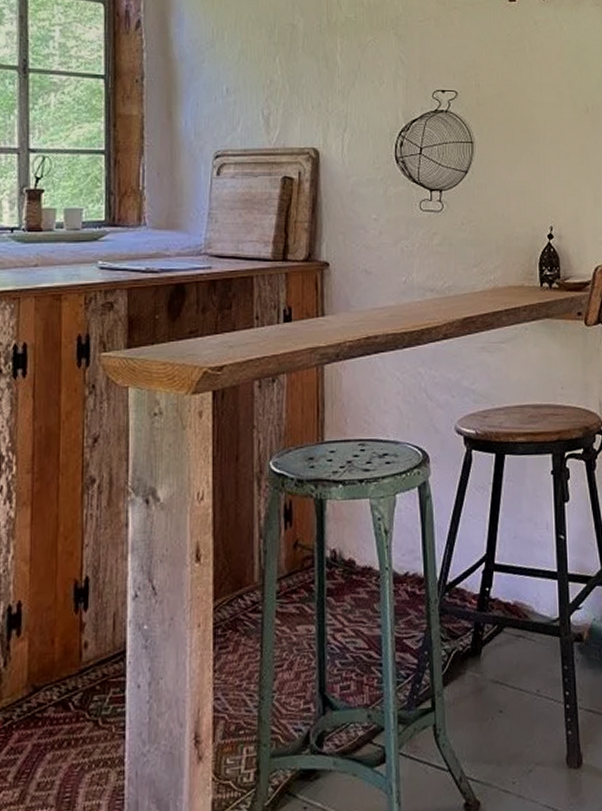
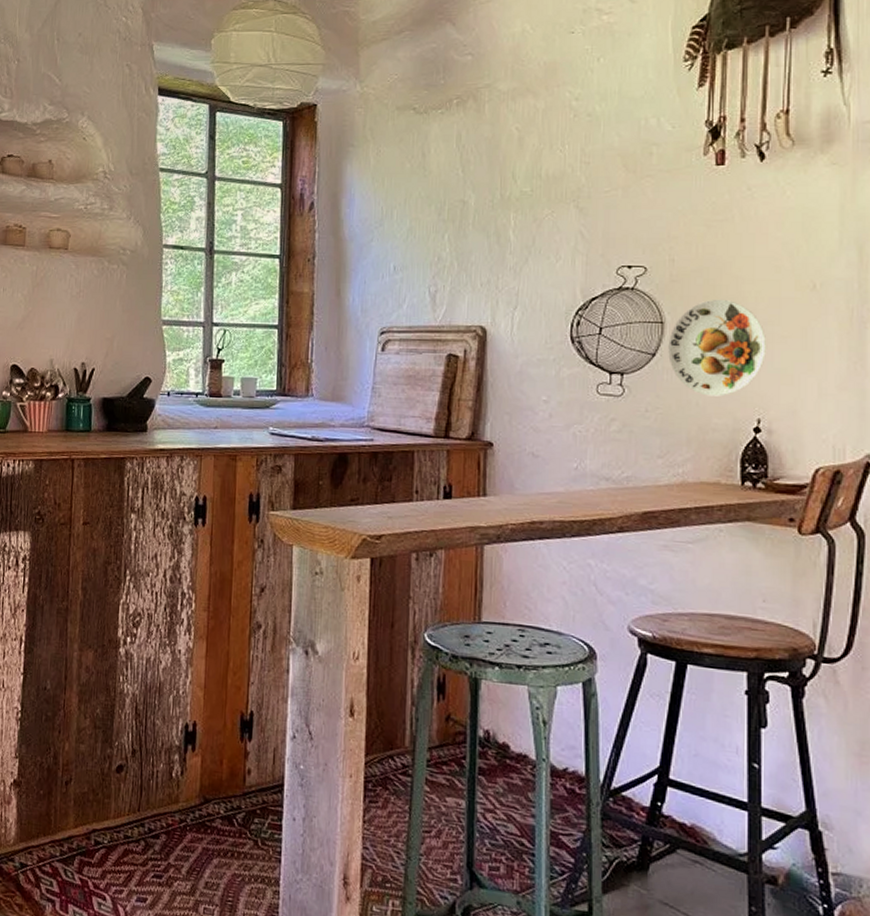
decorative plate: none [478,120,554,208] -> present [668,299,766,397]

